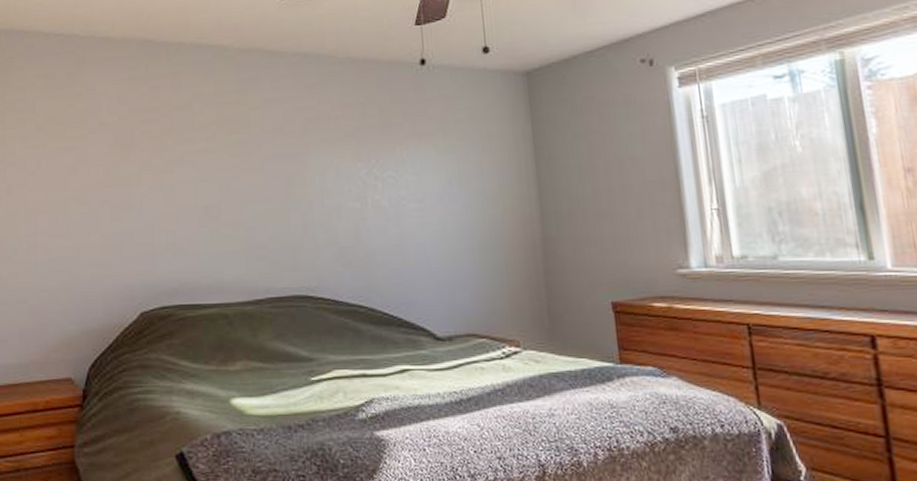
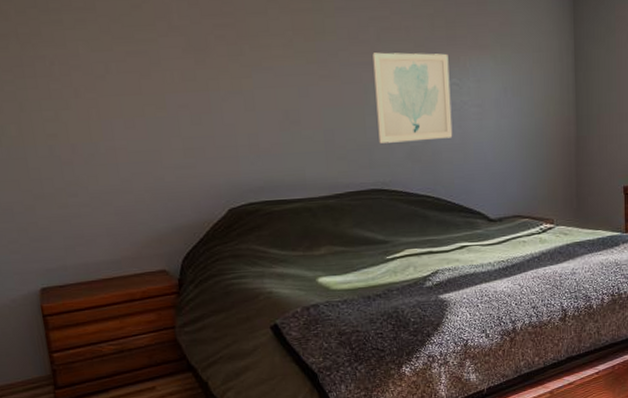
wall art: none [299,143,389,243] -> present [372,52,453,144]

